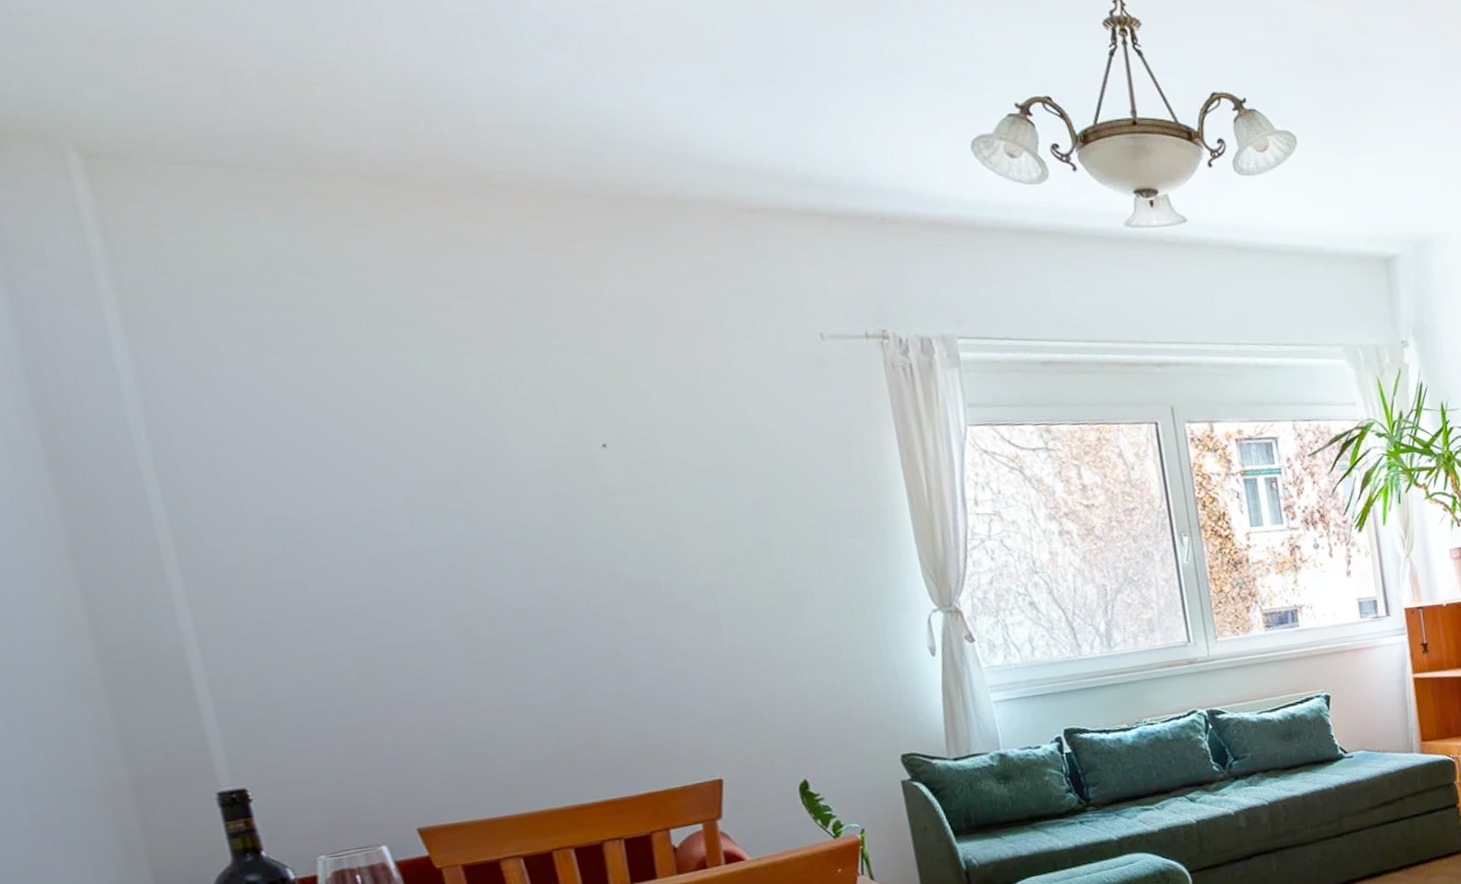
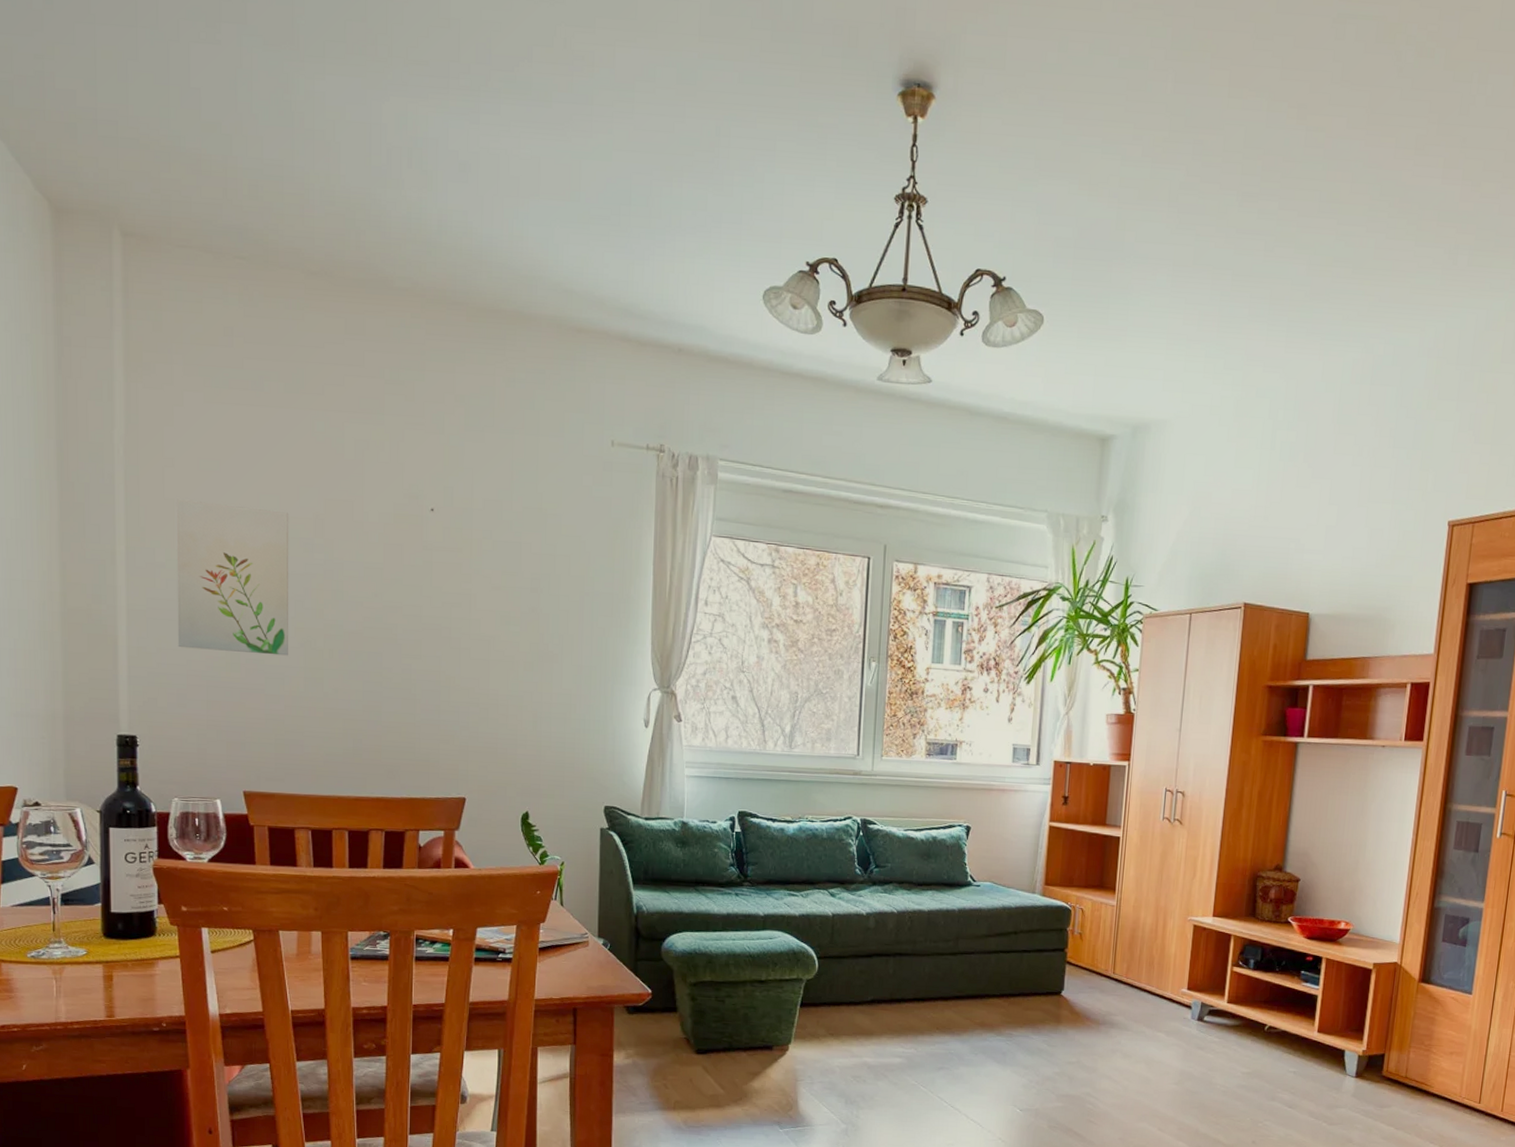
wall art: none [240,476,444,668] -> present [176,499,289,656]

